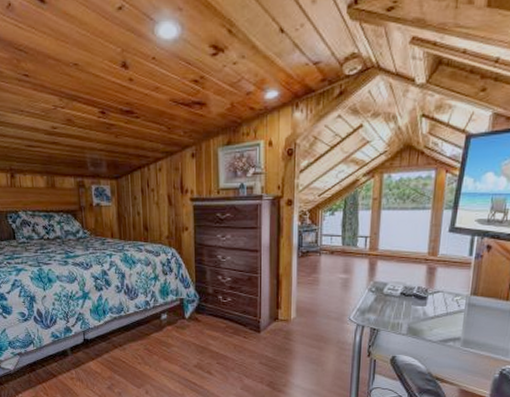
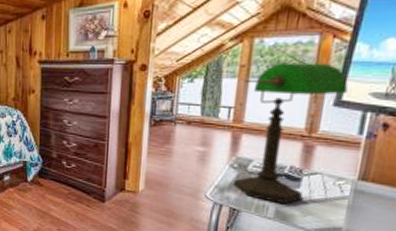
desk lamp: none [372,195,460,321] -> present [232,63,349,205]

